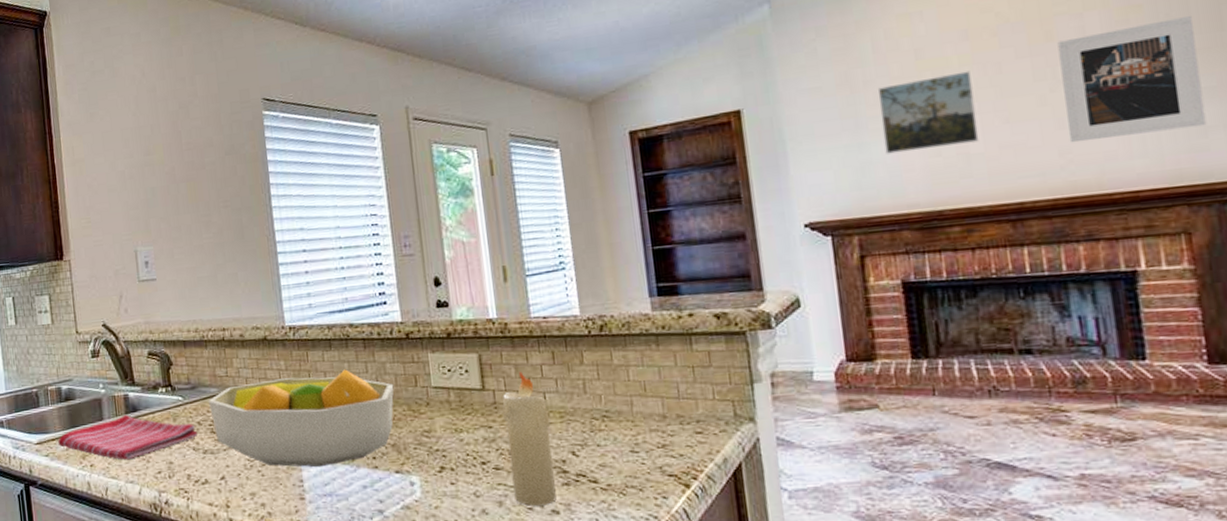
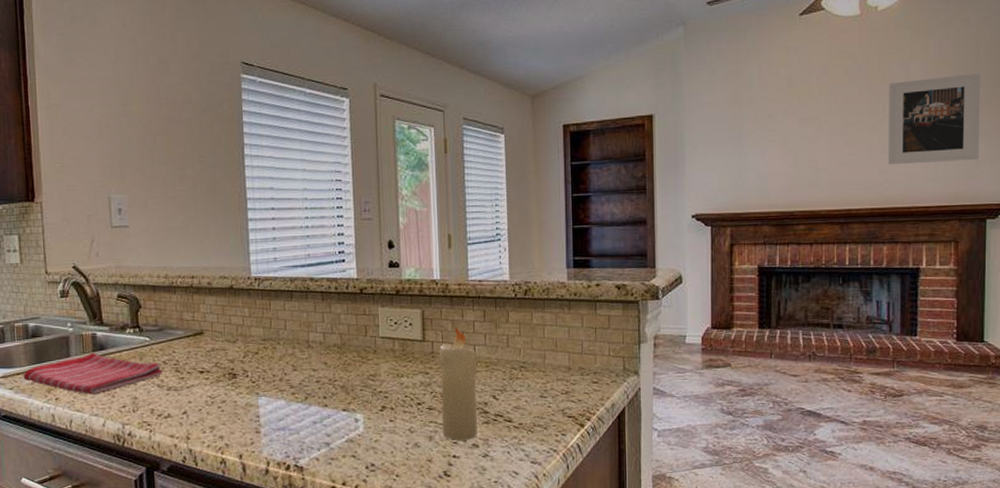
fruit bowl: present [208,369,394,468] -> none [174,318,347,405]
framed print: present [877,71,979,154] -> none [757,100,826,162]

